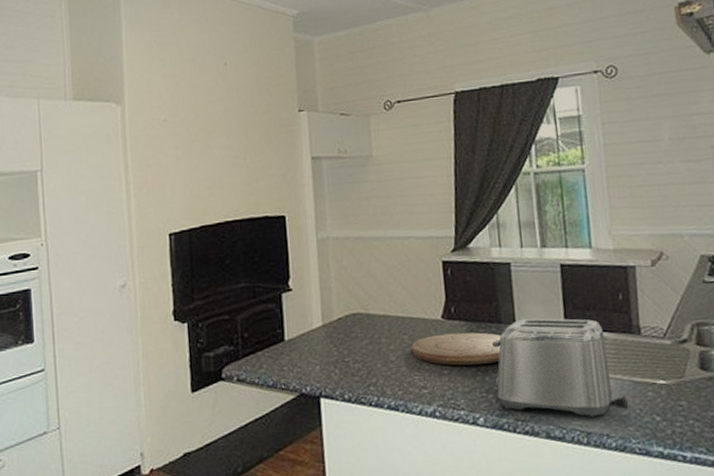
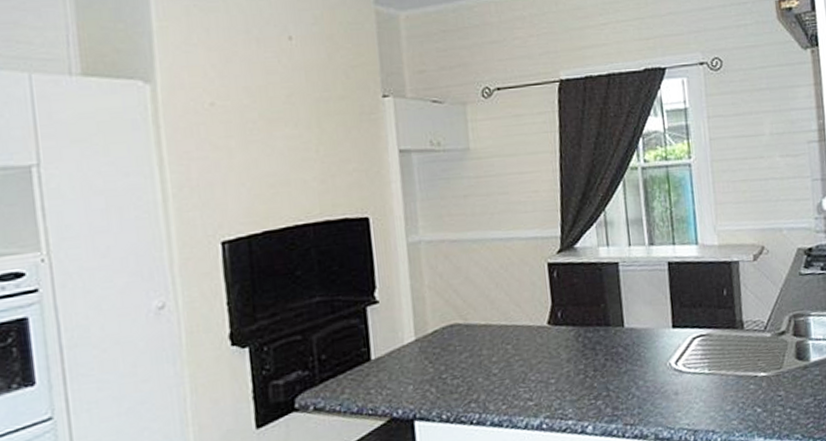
cutting board: present [411,332,501,366] -> none [516,337,610,374]
toaster: present [492,318,631,417] -> none [600,317,735,415]

